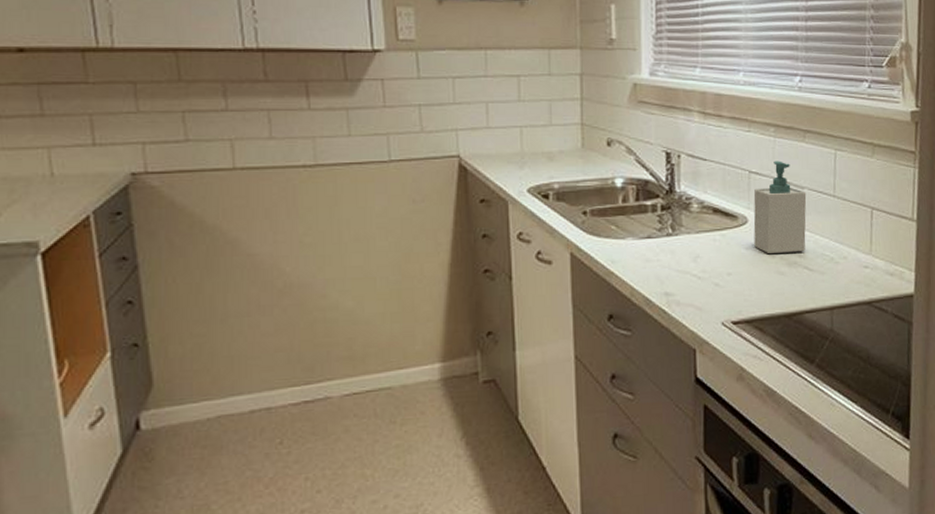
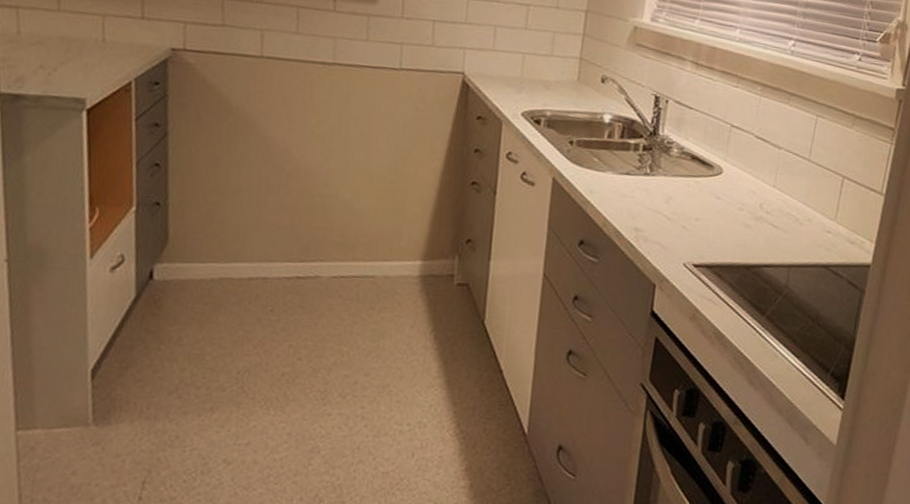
soap bottle: present [753,161,807,255] -> none [725,118,783,209]

